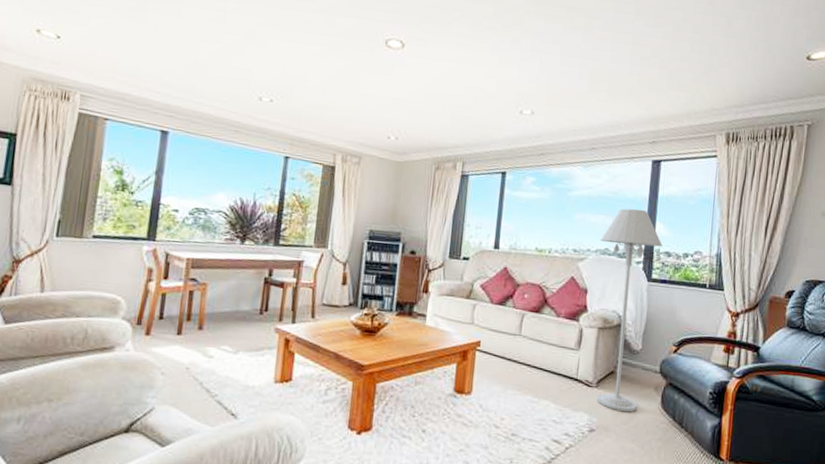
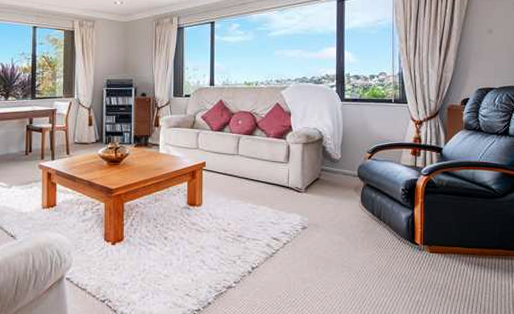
floor lamp: present [597,208,663,413] -> none [298,42,352,211]

